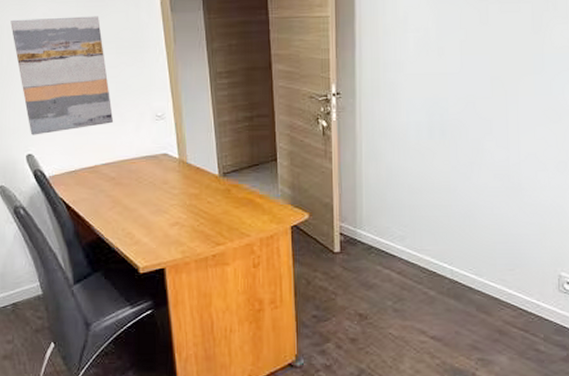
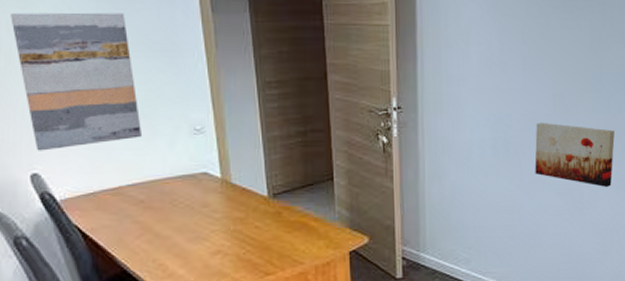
wall art: none [471,105,556,170] -> present [535,122,615,188]

